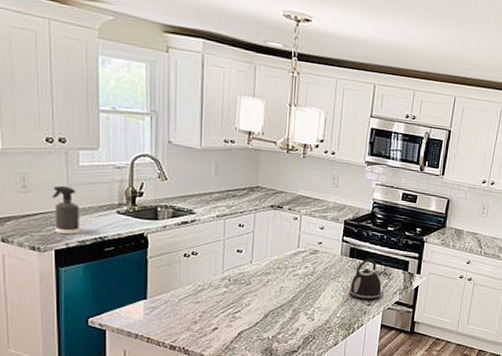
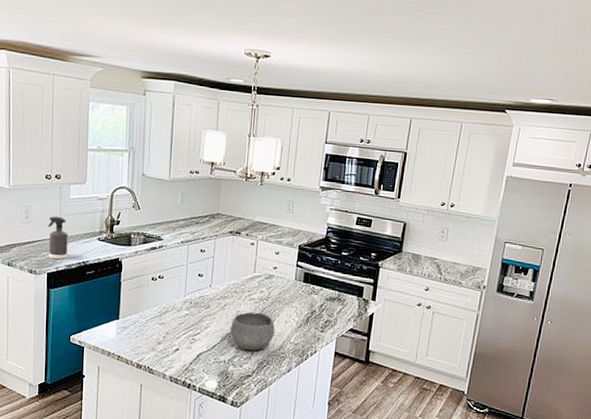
bowl: none [273,288,321,327] -> present [230,312,275,351]
kettle: present [349,258,382,301] -> none [302,283,336,327]

